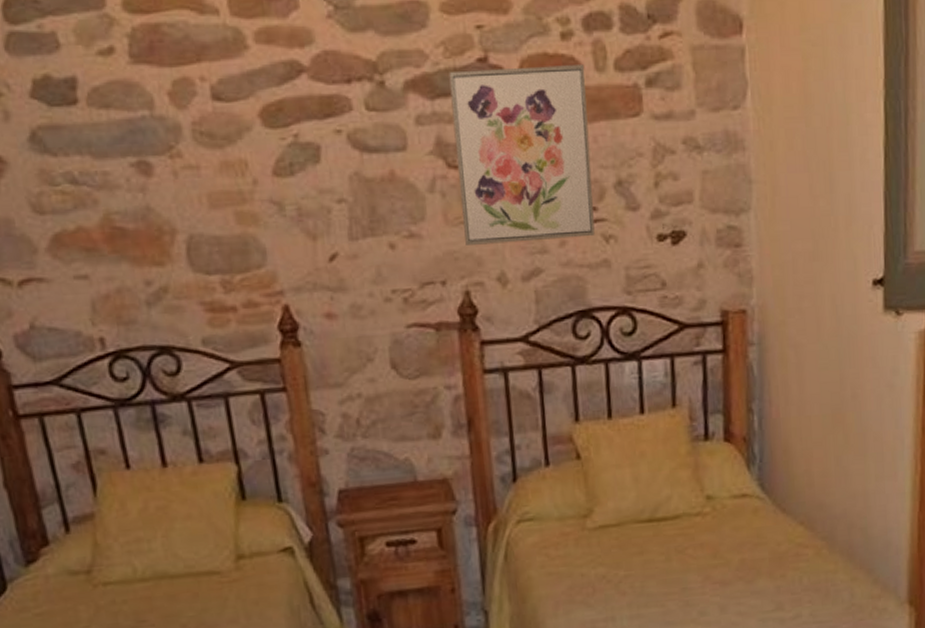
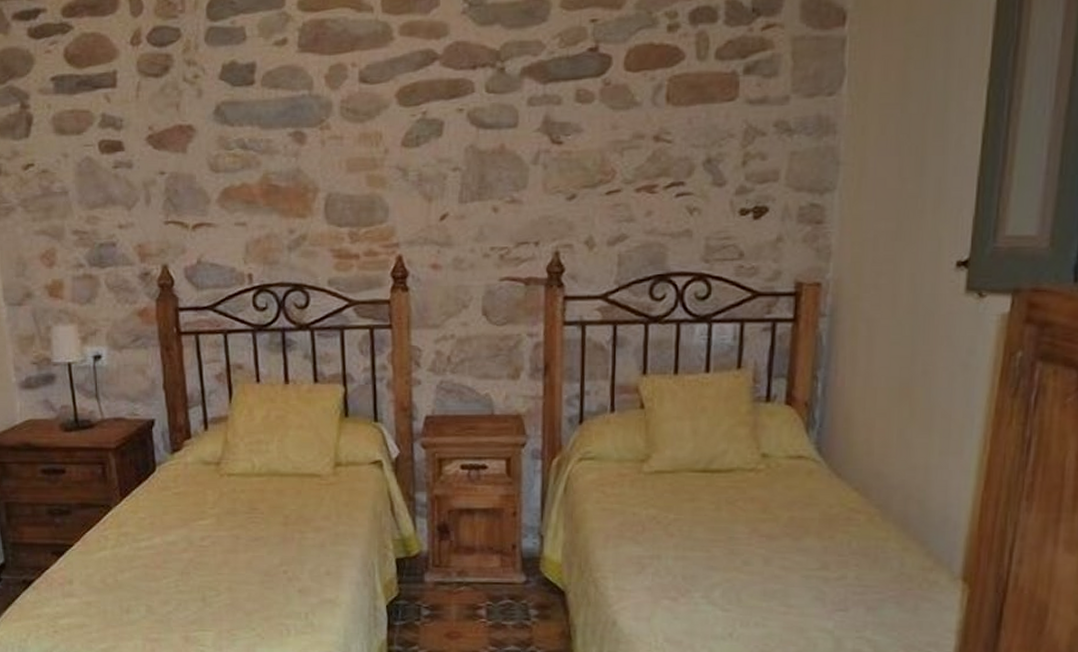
wall art: present [449,65,595,245] -> none [559,54,687,211]

